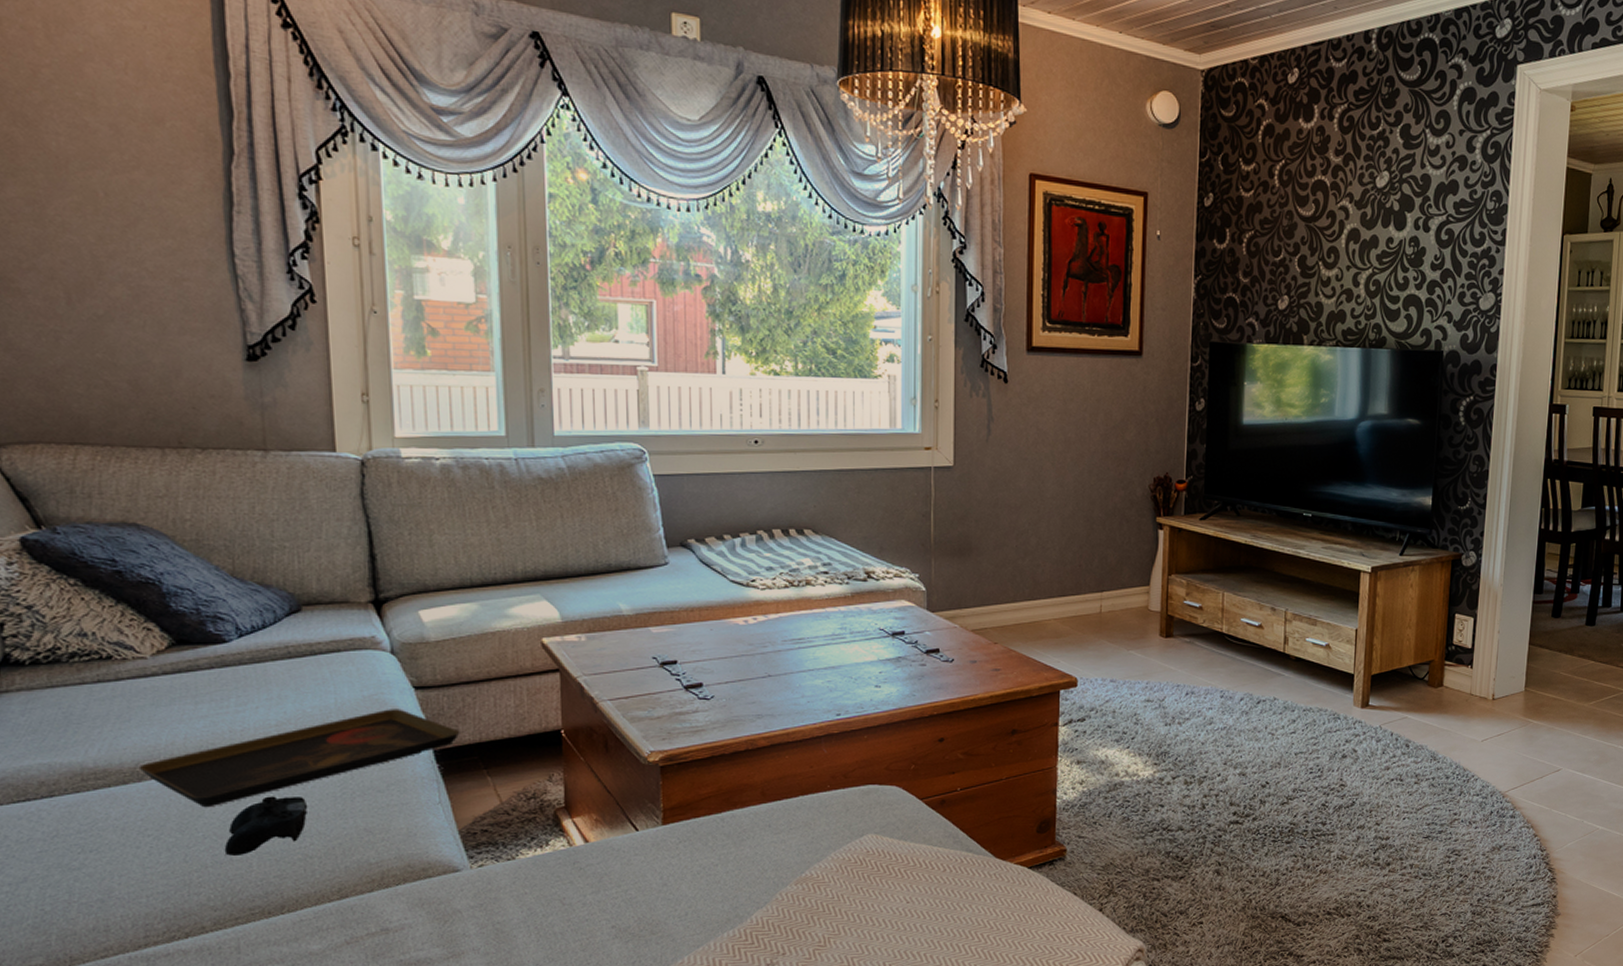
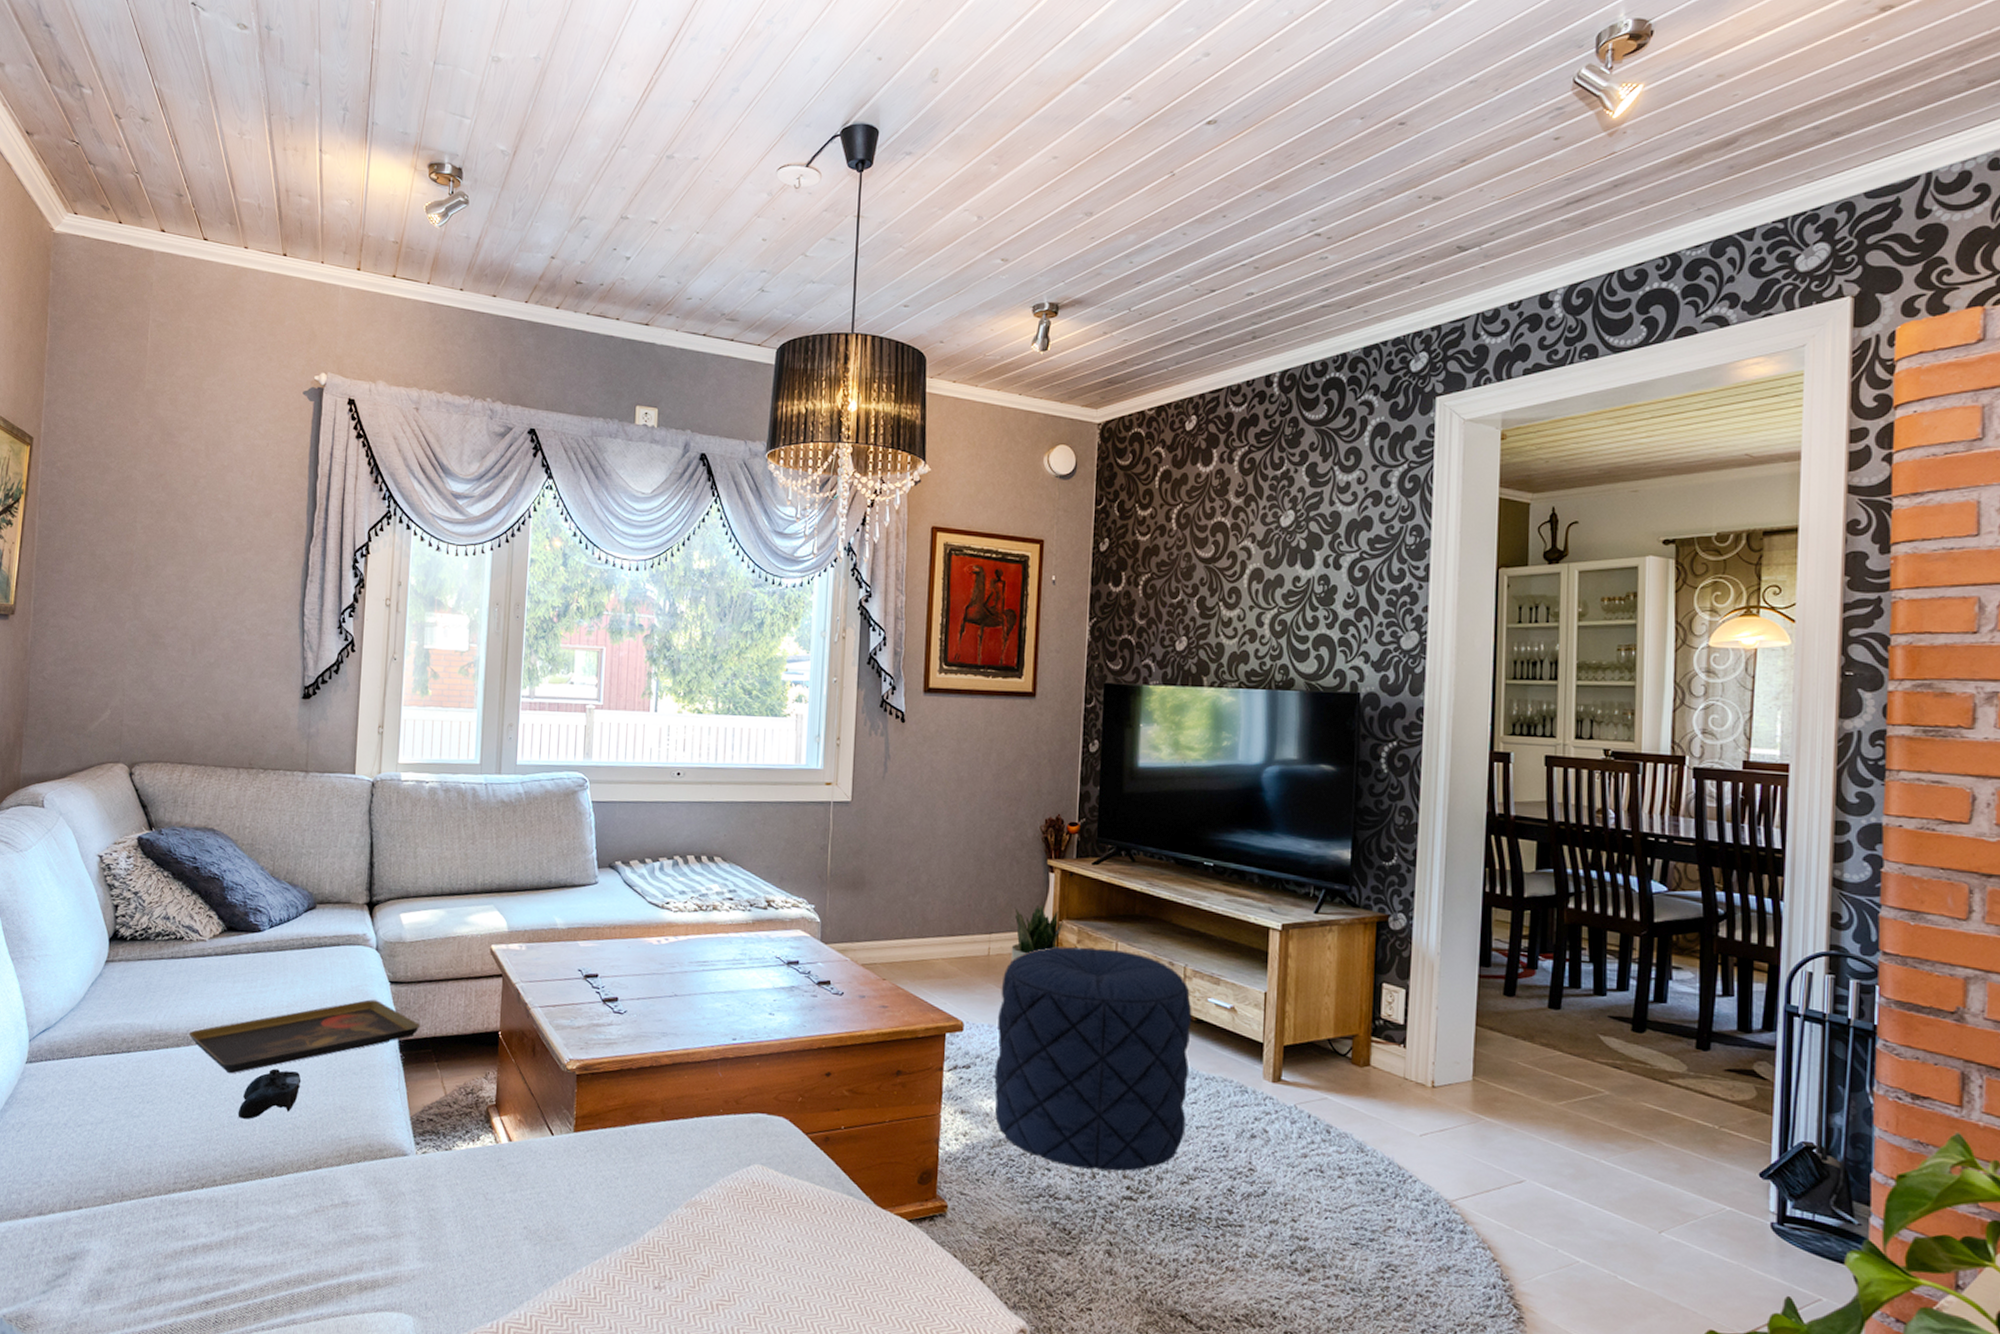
pouf: none [1108,599,1292,801] -> present [994,946,1192,1172]
planter: none [1122,561,1174,617] -> present [1011,904,1065,962]

